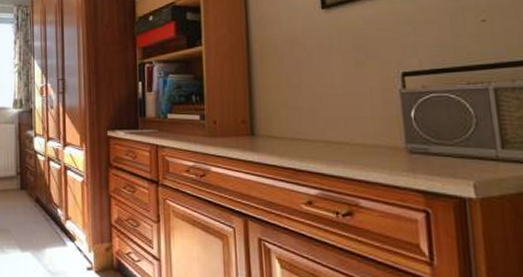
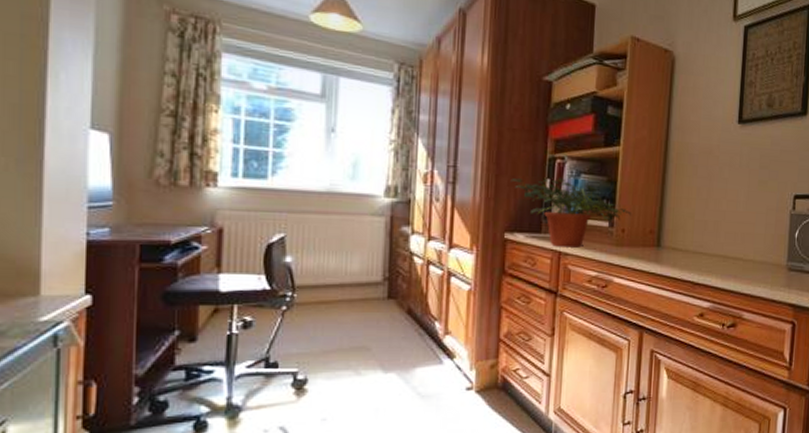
potted plant: none [108,79,222,142] -> present [510,177,632,249]

